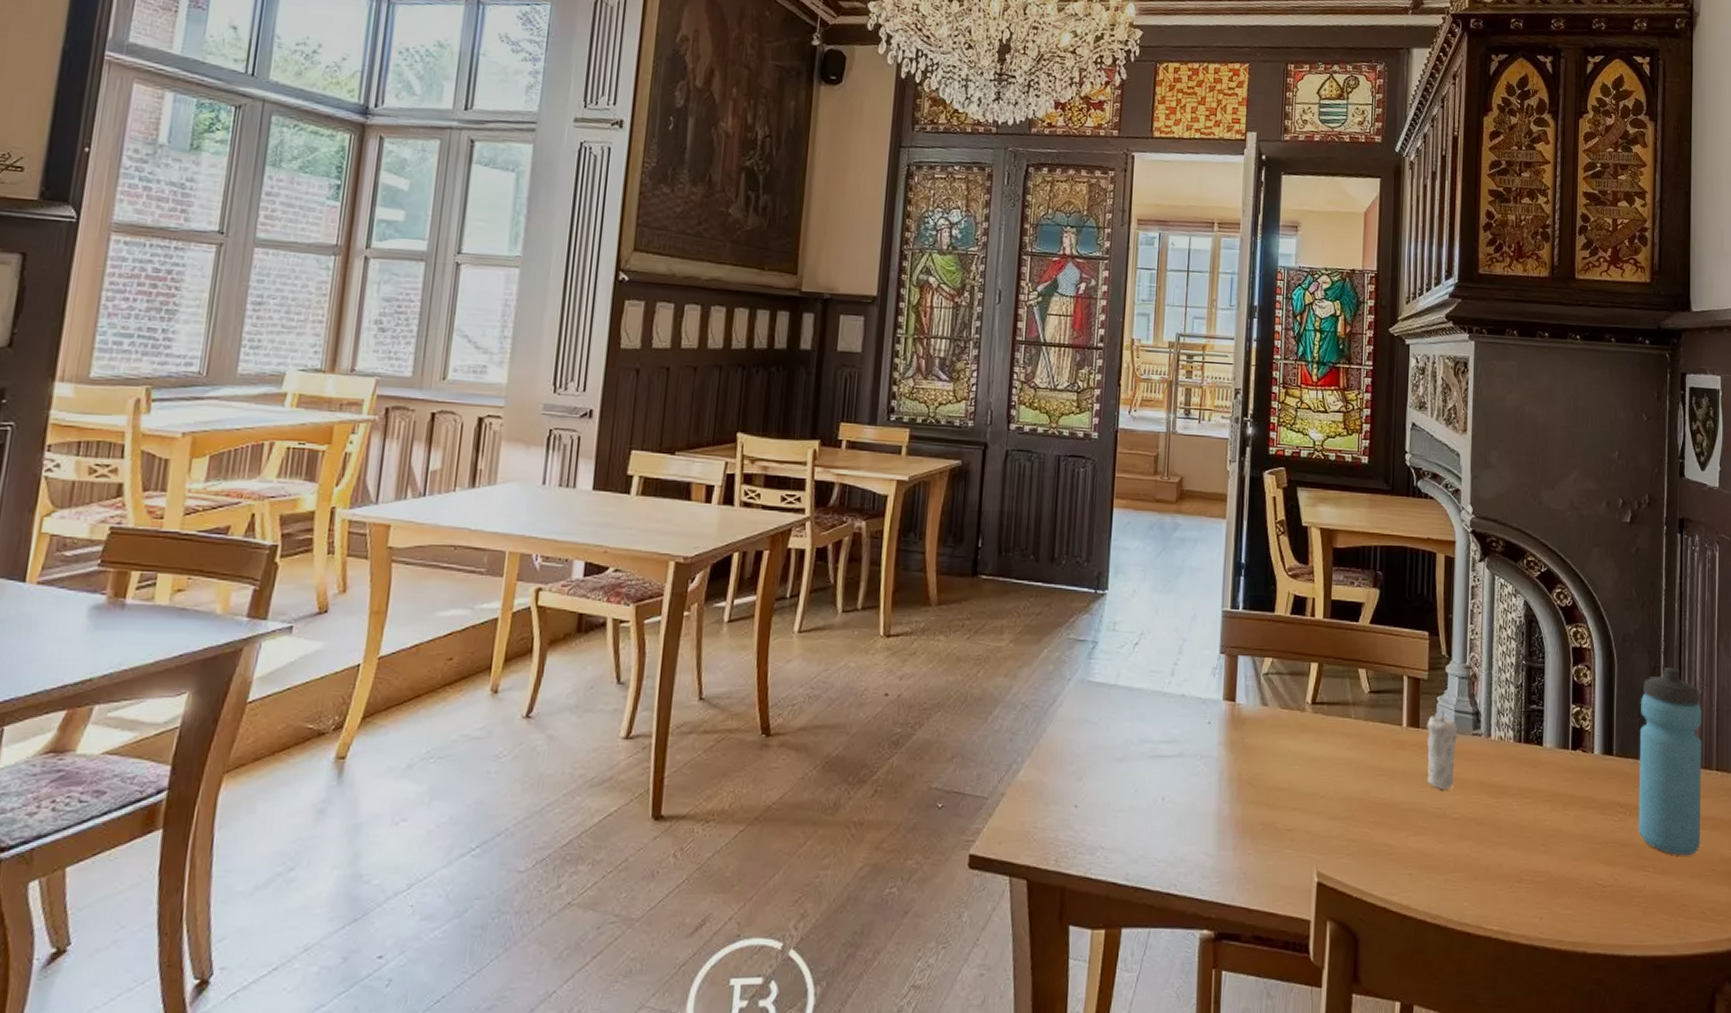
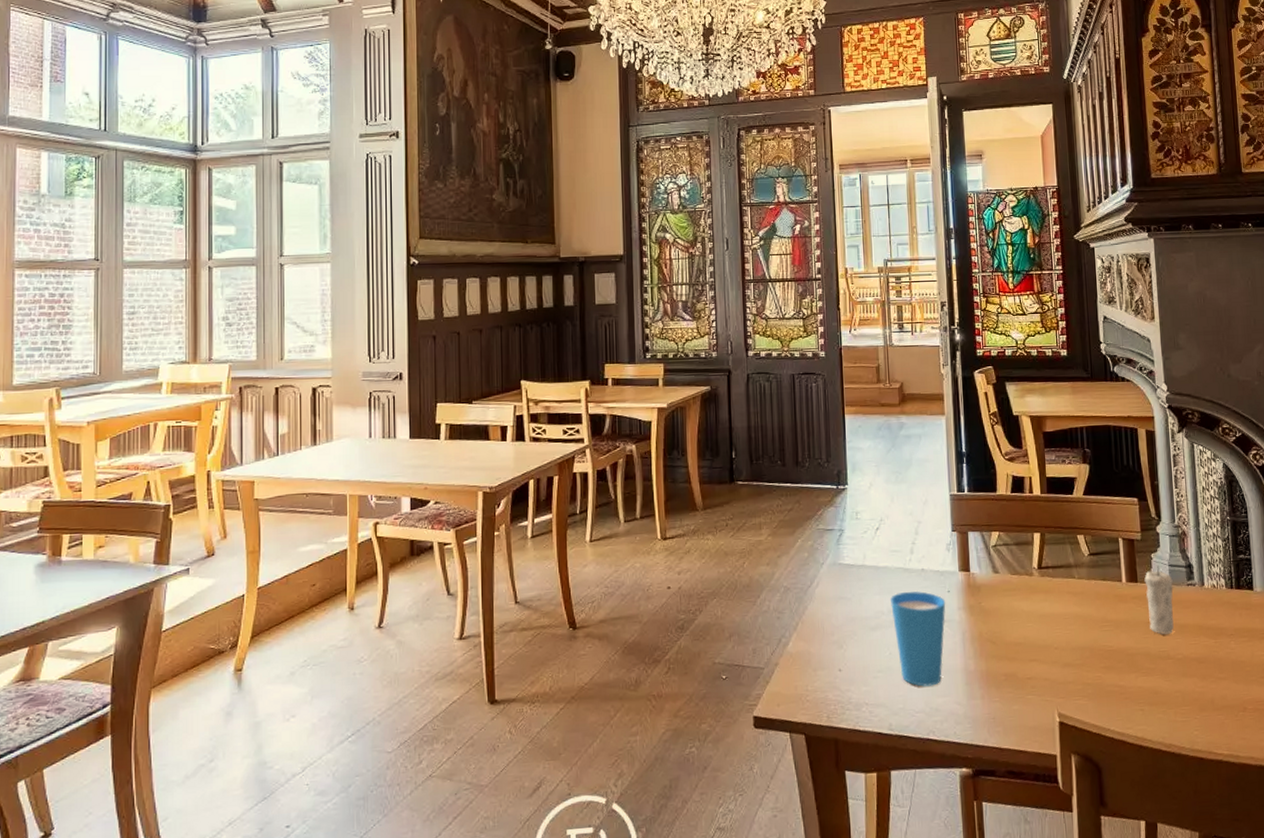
cup: none [1142,719,1205,832] -> present [891,590,946,687]

